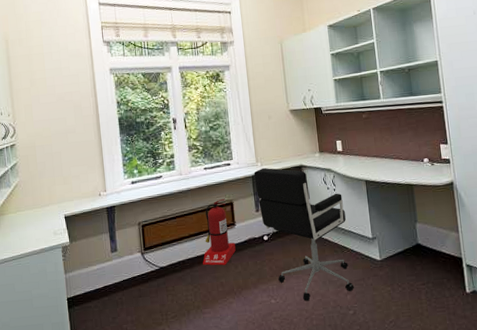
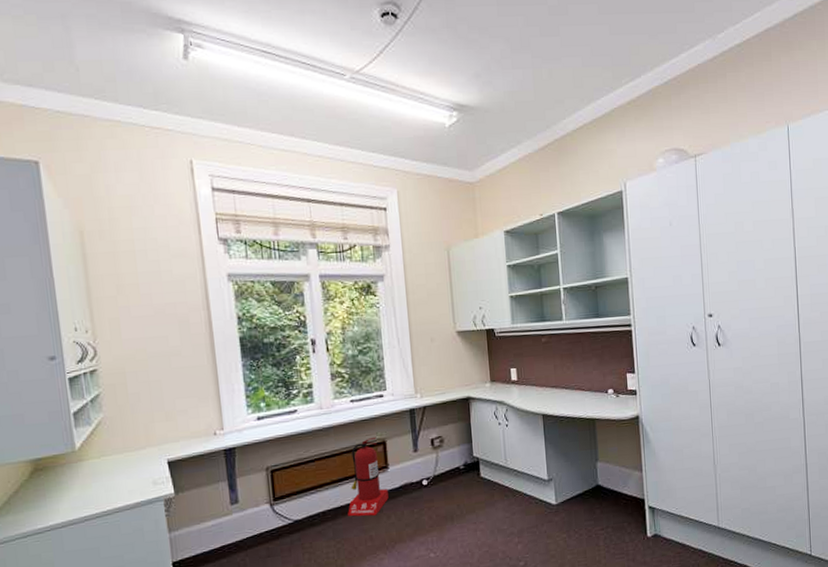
office chair: present [254,167,354,301] -> none [412,399,526,554]

